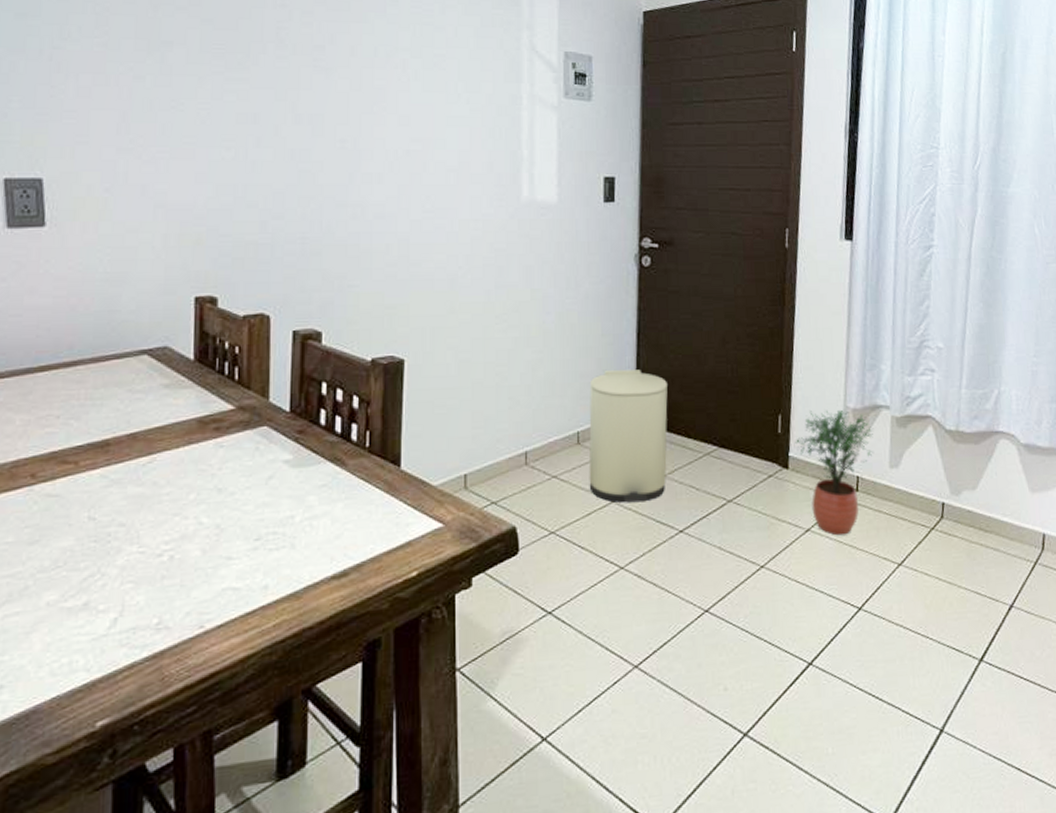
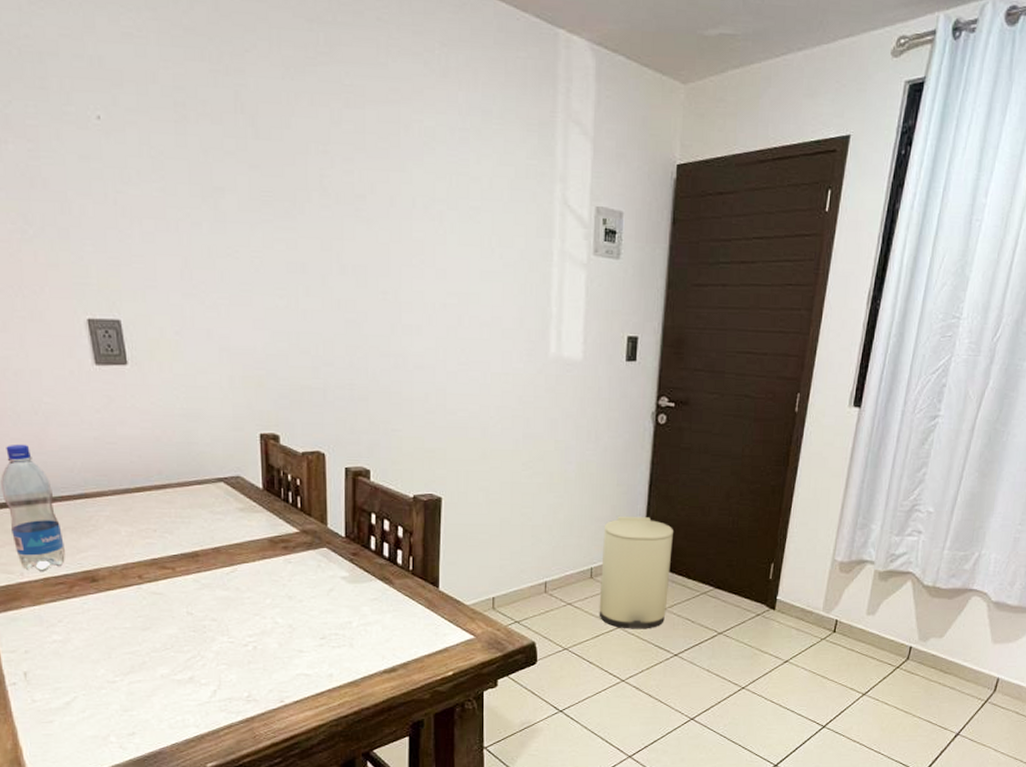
potted plant: present [795,409,874,535] -> none [783,561,857,666]

